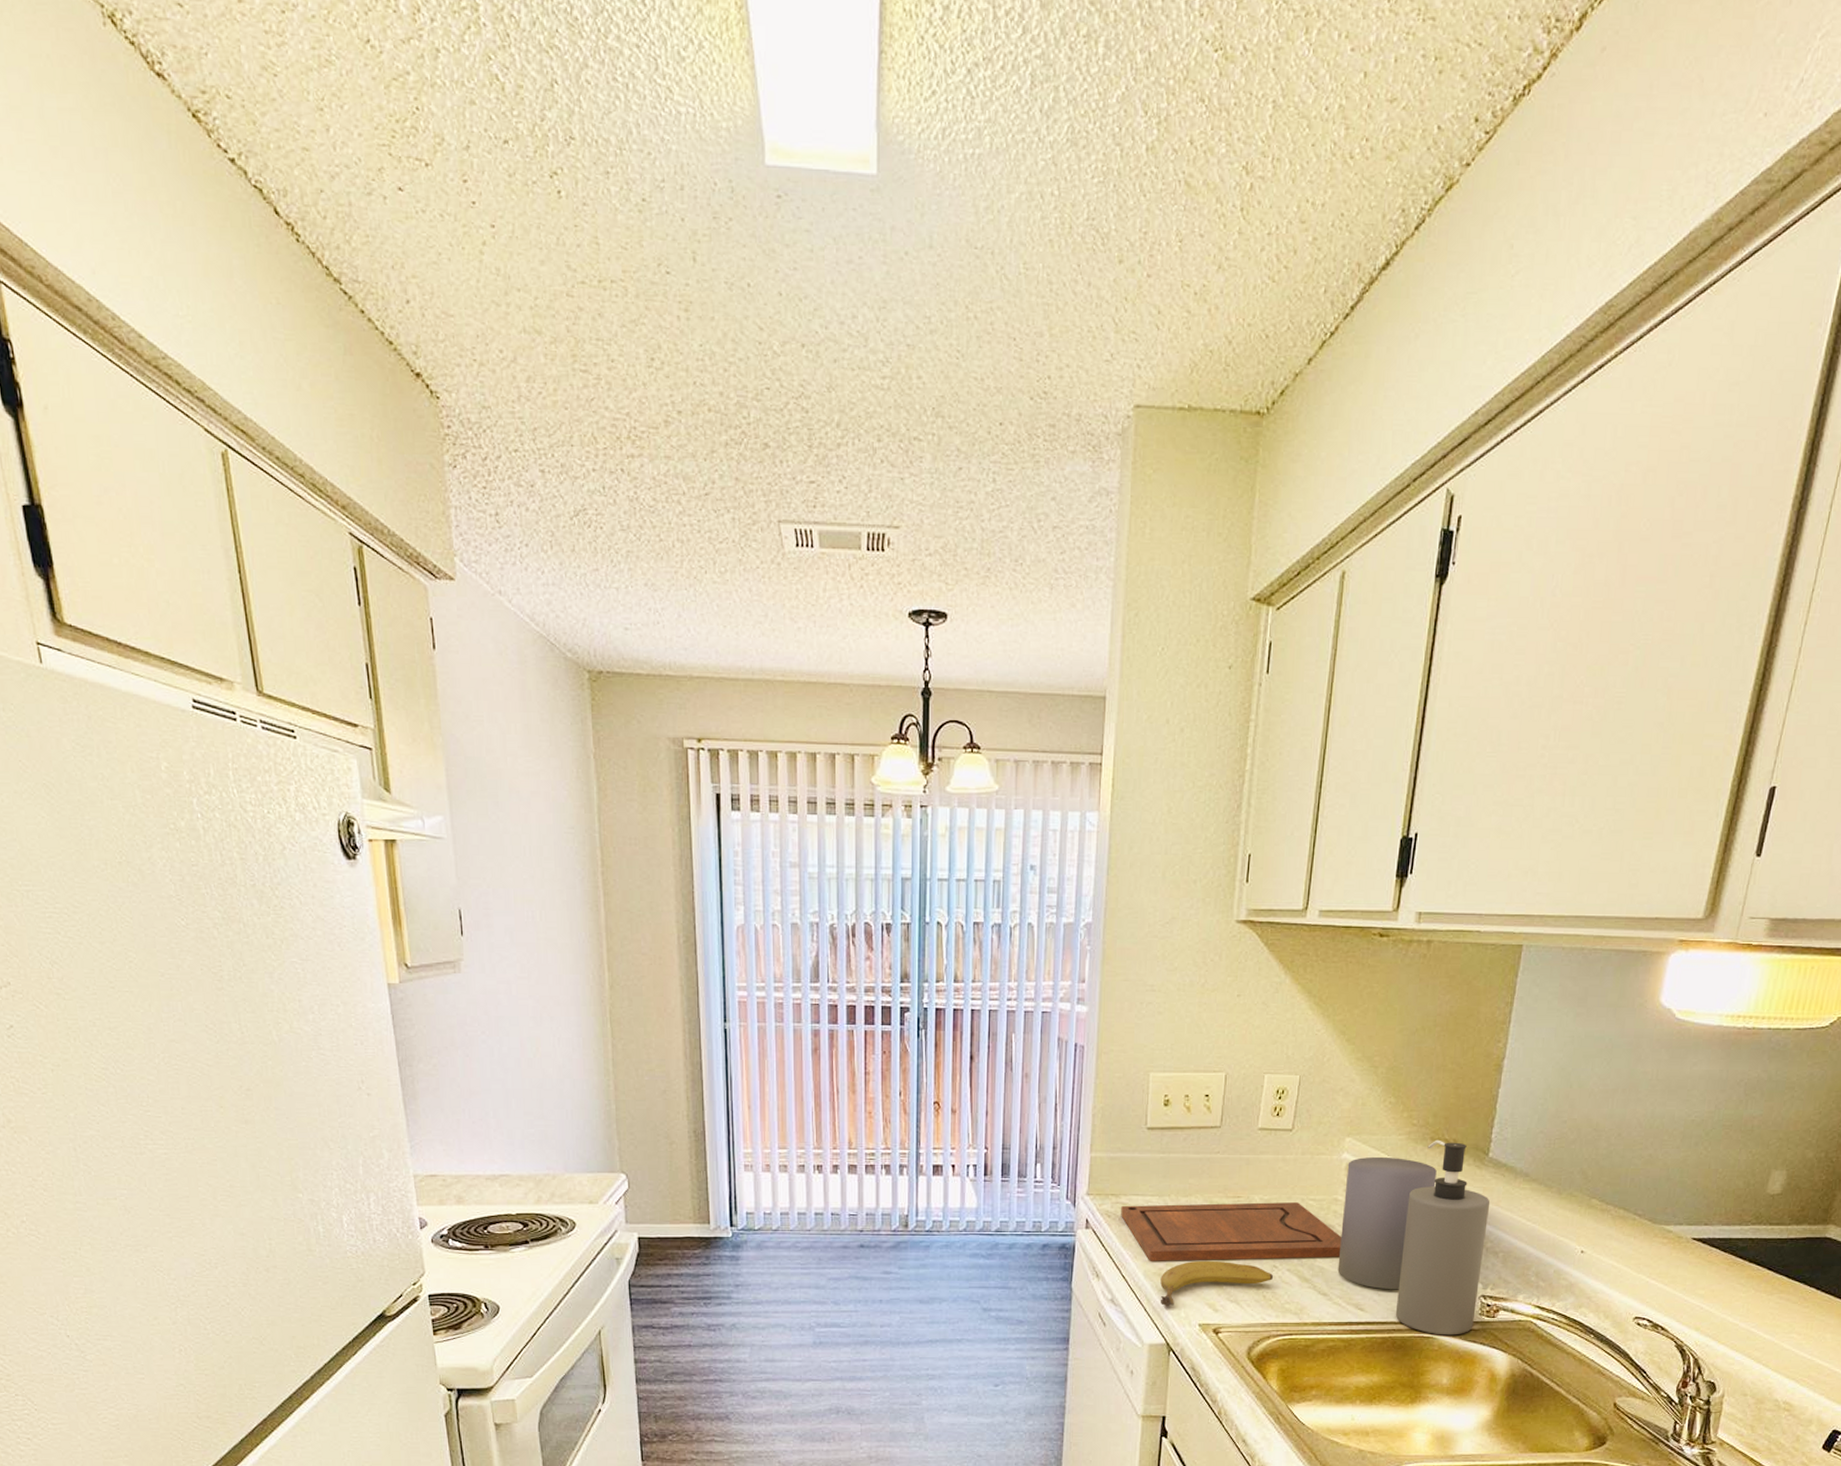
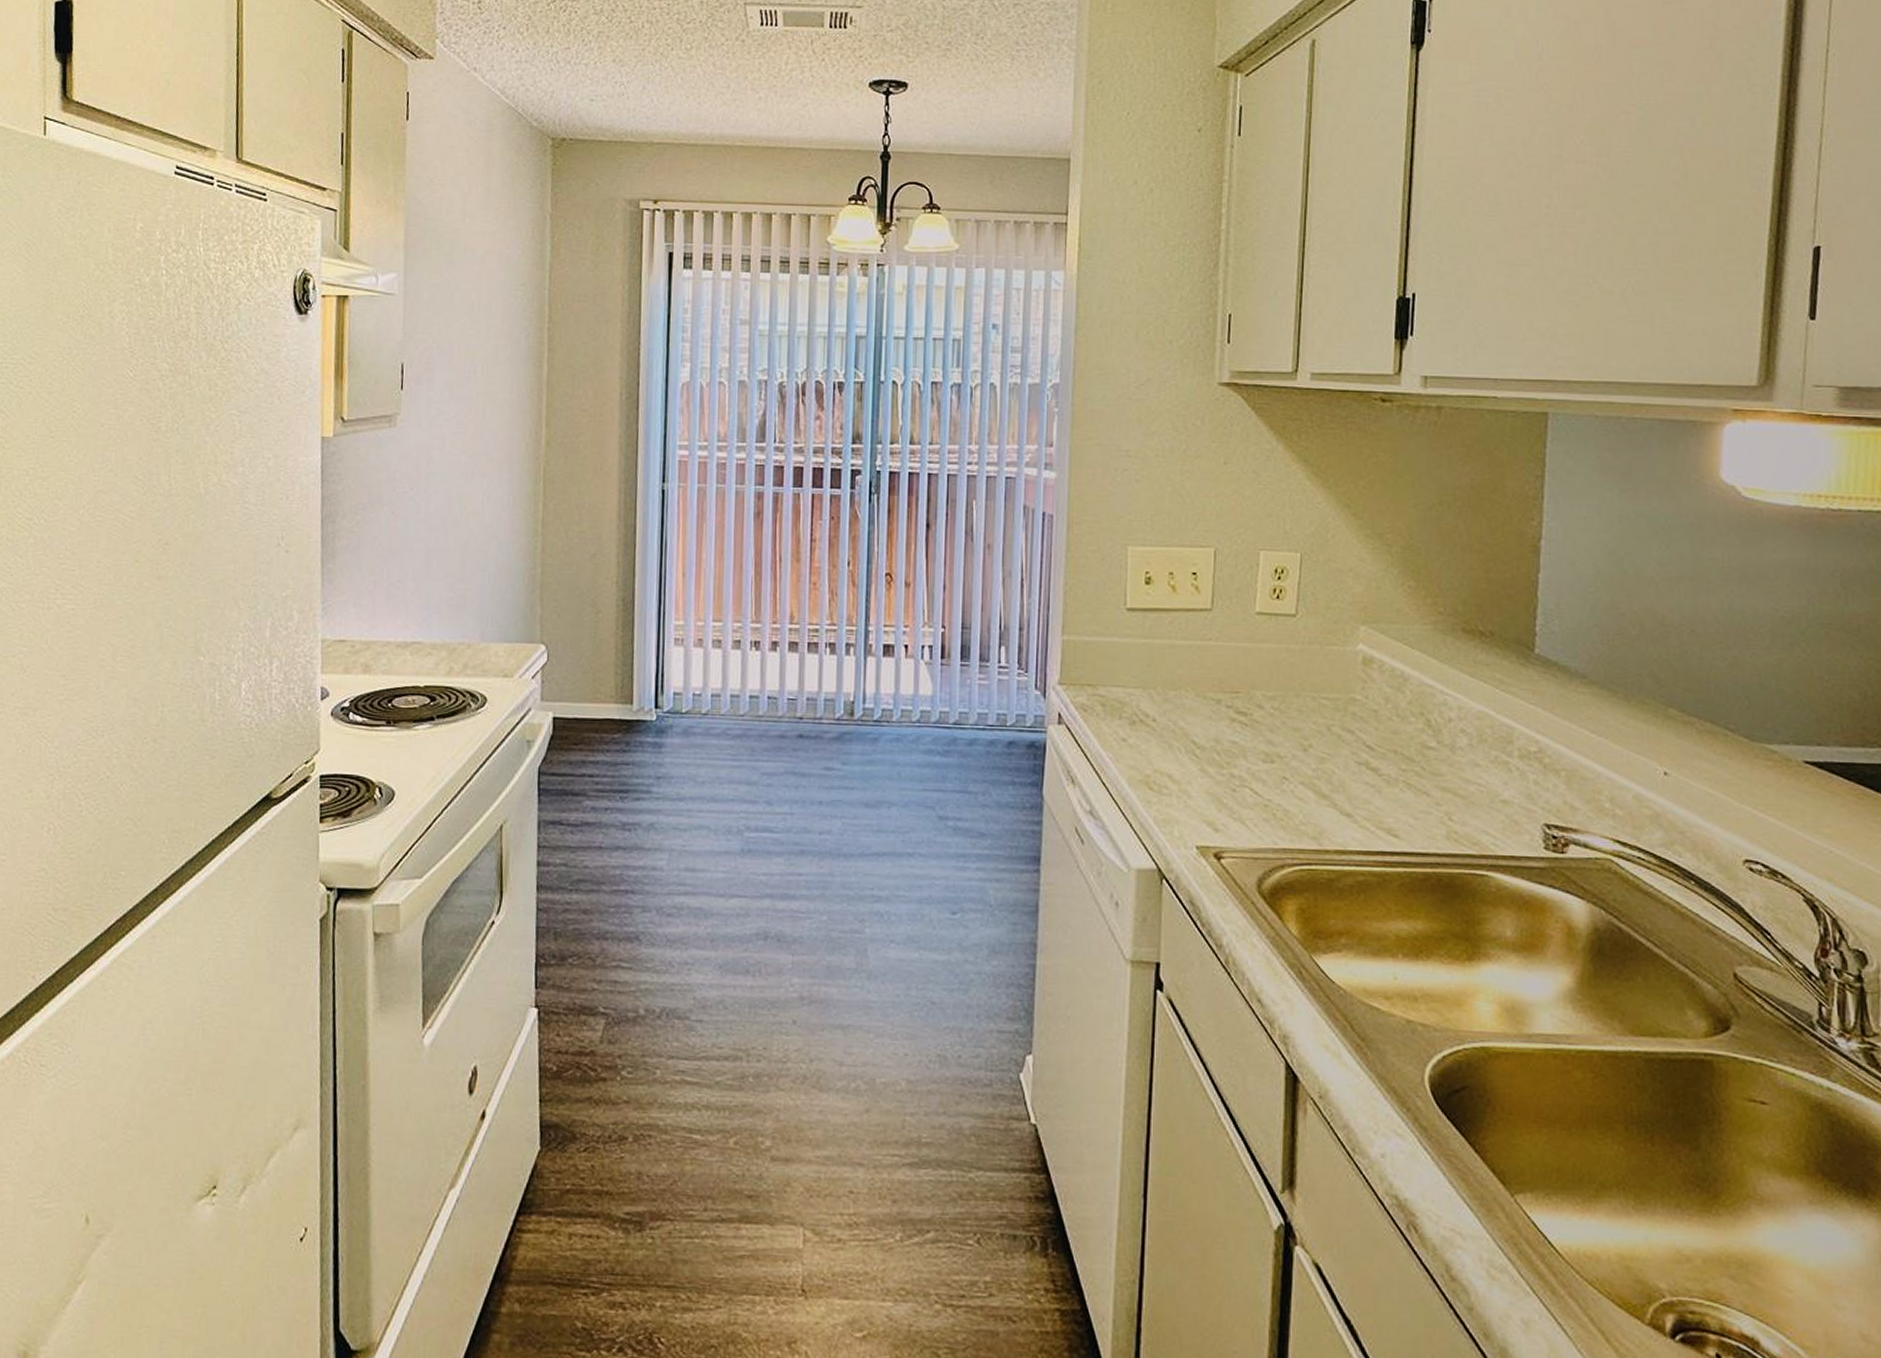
cutting board: present [1121,1202,1342,1261] -> none [1099,698,1364,770]
fruit: present [1160,1260,1273,1307] -> none [1148,767,1283,823]
canister: present [1337,1156,1437,1291] -> none [1362,649,1473,815]
soap dispenser: present [1395,1139,1490,1335] -> none [1437,631,1543,874]

